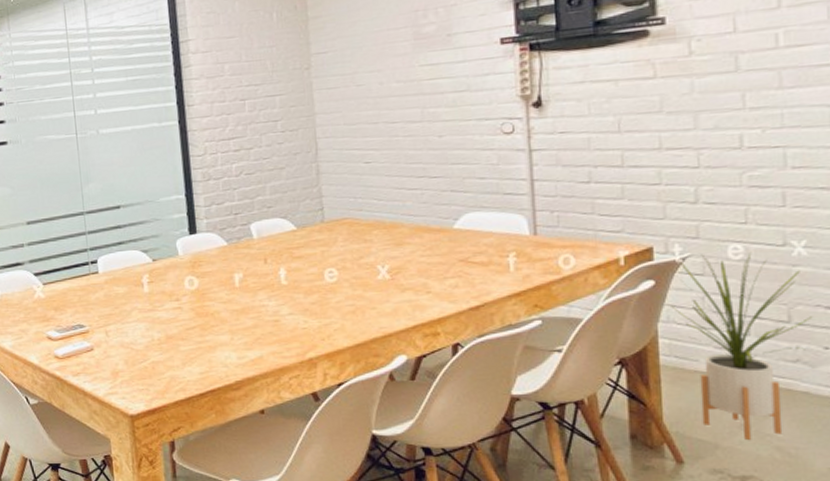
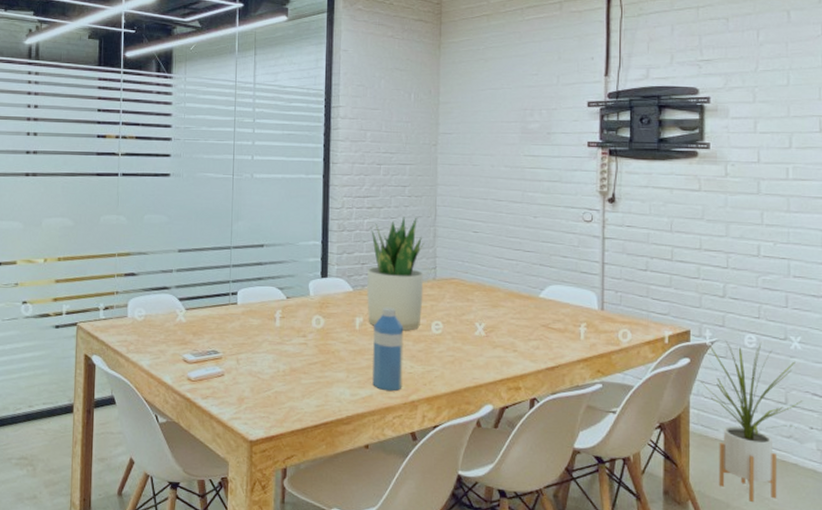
planter: none [241,154,312,283] -> present [367,217,424,331]
water bottle: none [256,259,297,351] -> present [372,307,404,391]

